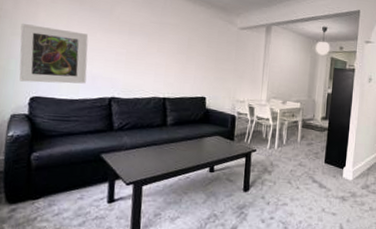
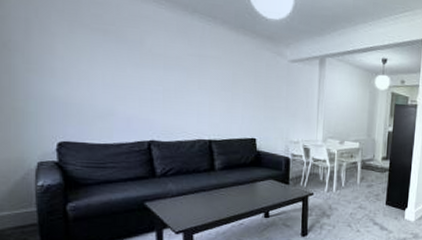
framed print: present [19,24,89,84] -> none [36,58,120,127]

